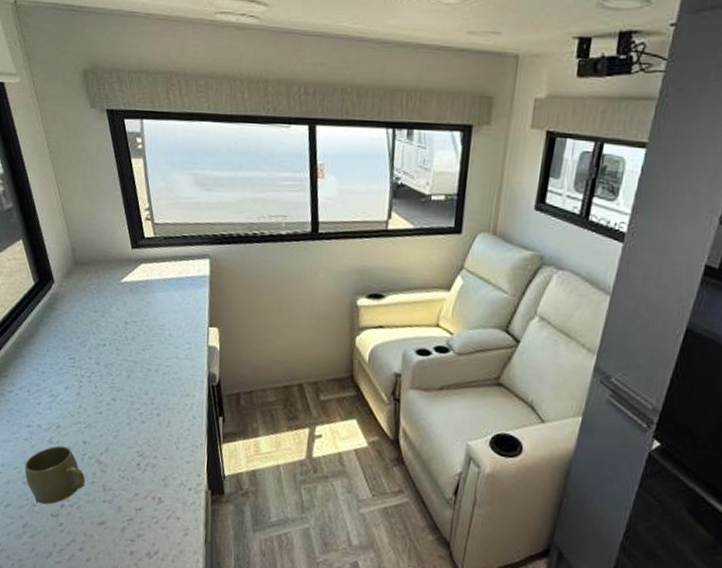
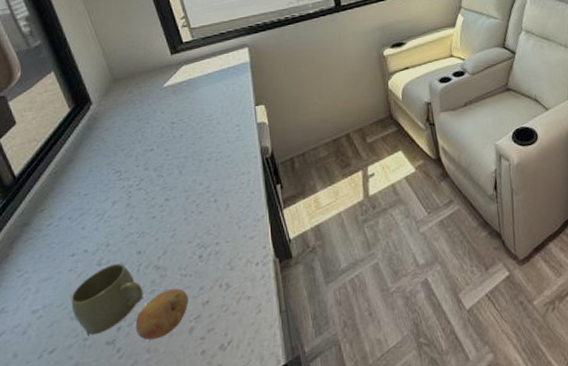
fruit: none [75,485,124,527] -> present [135,288,189,341]

